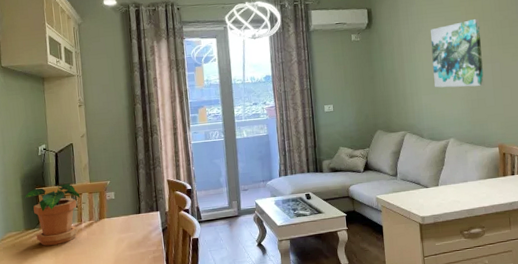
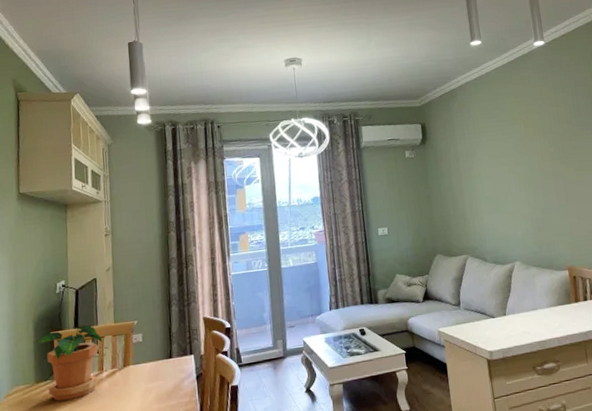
wall art: present [430,18,484,88] -> none [488,132,549,207]

